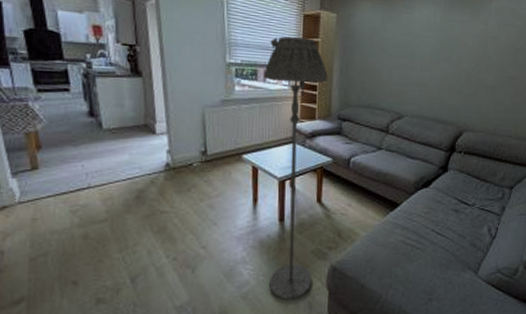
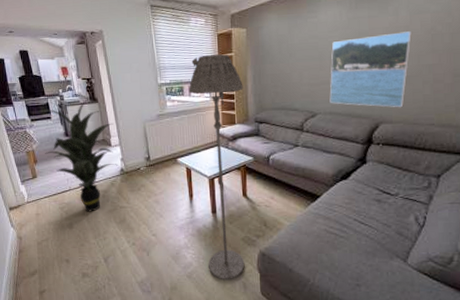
indoor plant: none [45,71,162,218] -> present [35,99,117,212]
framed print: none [417,41,498,117] -> present [329,31,412,108]

